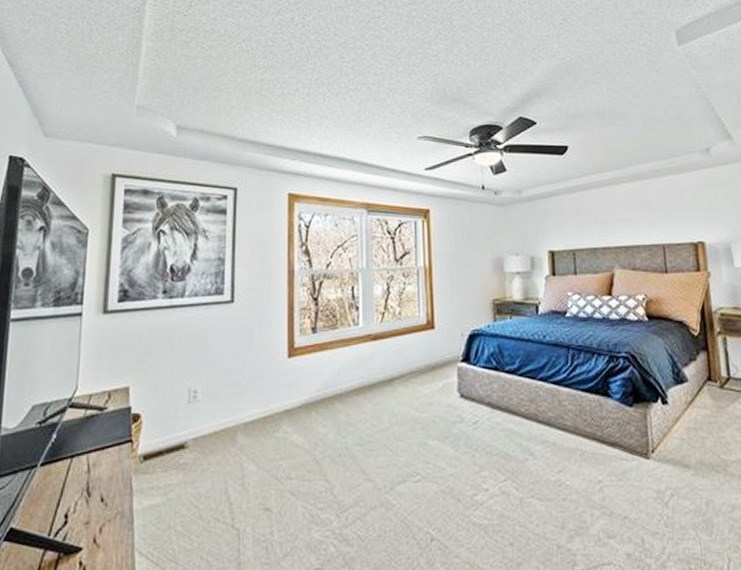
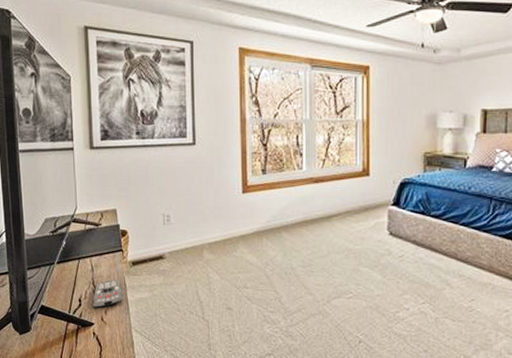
remote control: none [84,481,126,525] -> present [93,279,123,308]

